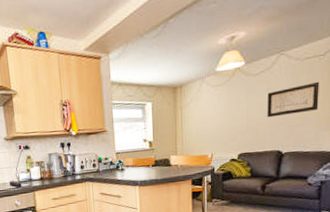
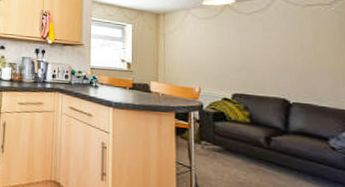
wall art: present [267,81,320,118] -> none [264,30,332,61]

